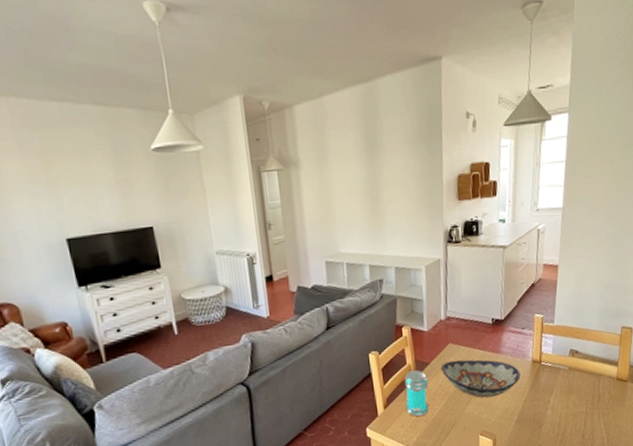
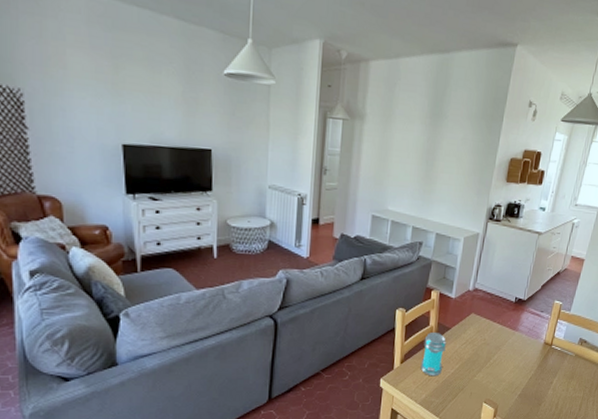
decorative bowl: present [440,359,521,398] -> none [460,329,532,369]

